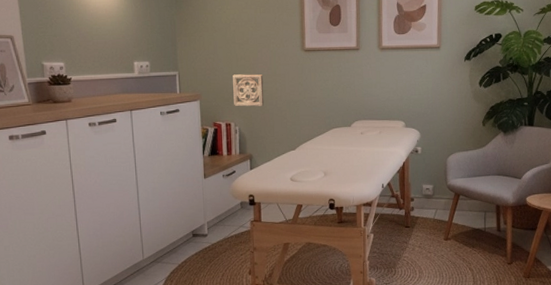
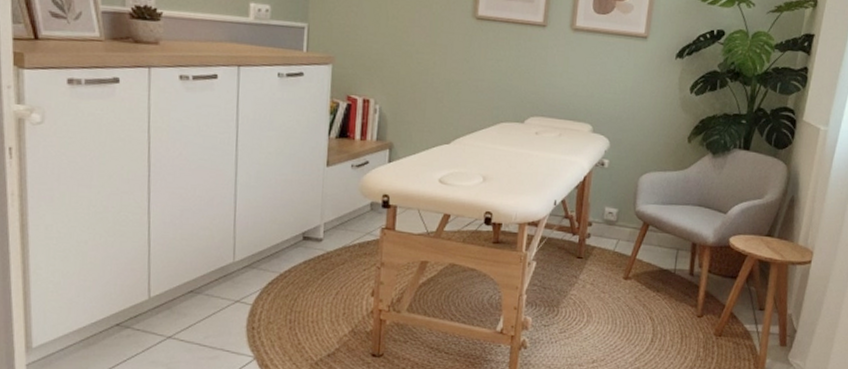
wall ornament: present [233,74,264,107] -> none [376,36,419,84]

